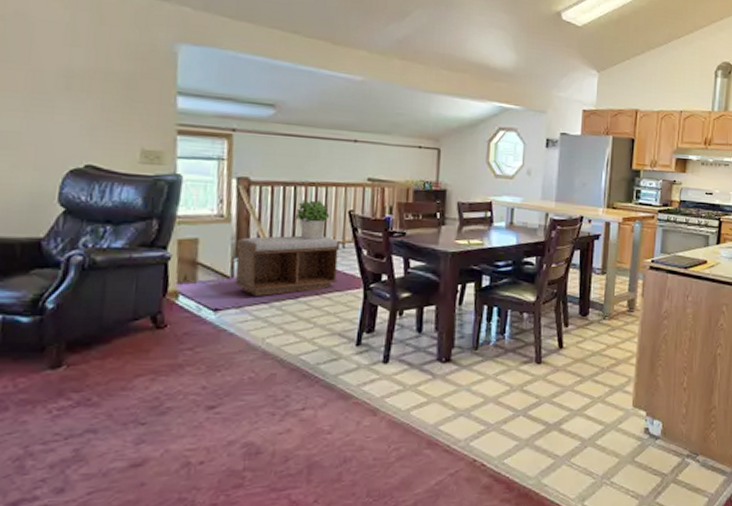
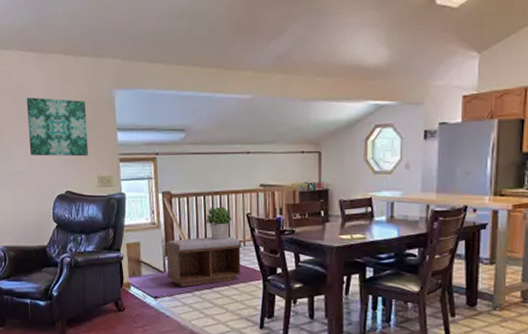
wall art: none [27,32,132,122] -> present [26,97,88,157]

